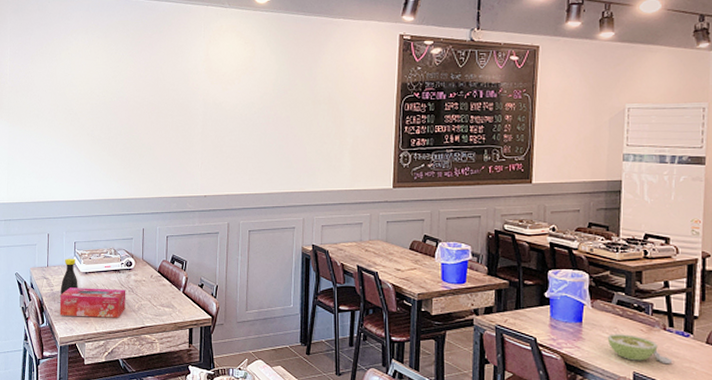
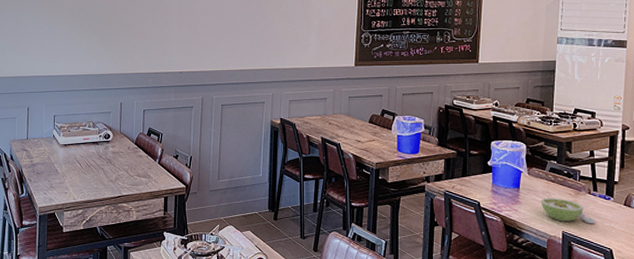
tissue box: present [59,288,126,318] -> none [39,159,104,188]
bottle: present [60,258,78,295] -> none [40,131,57,167]

